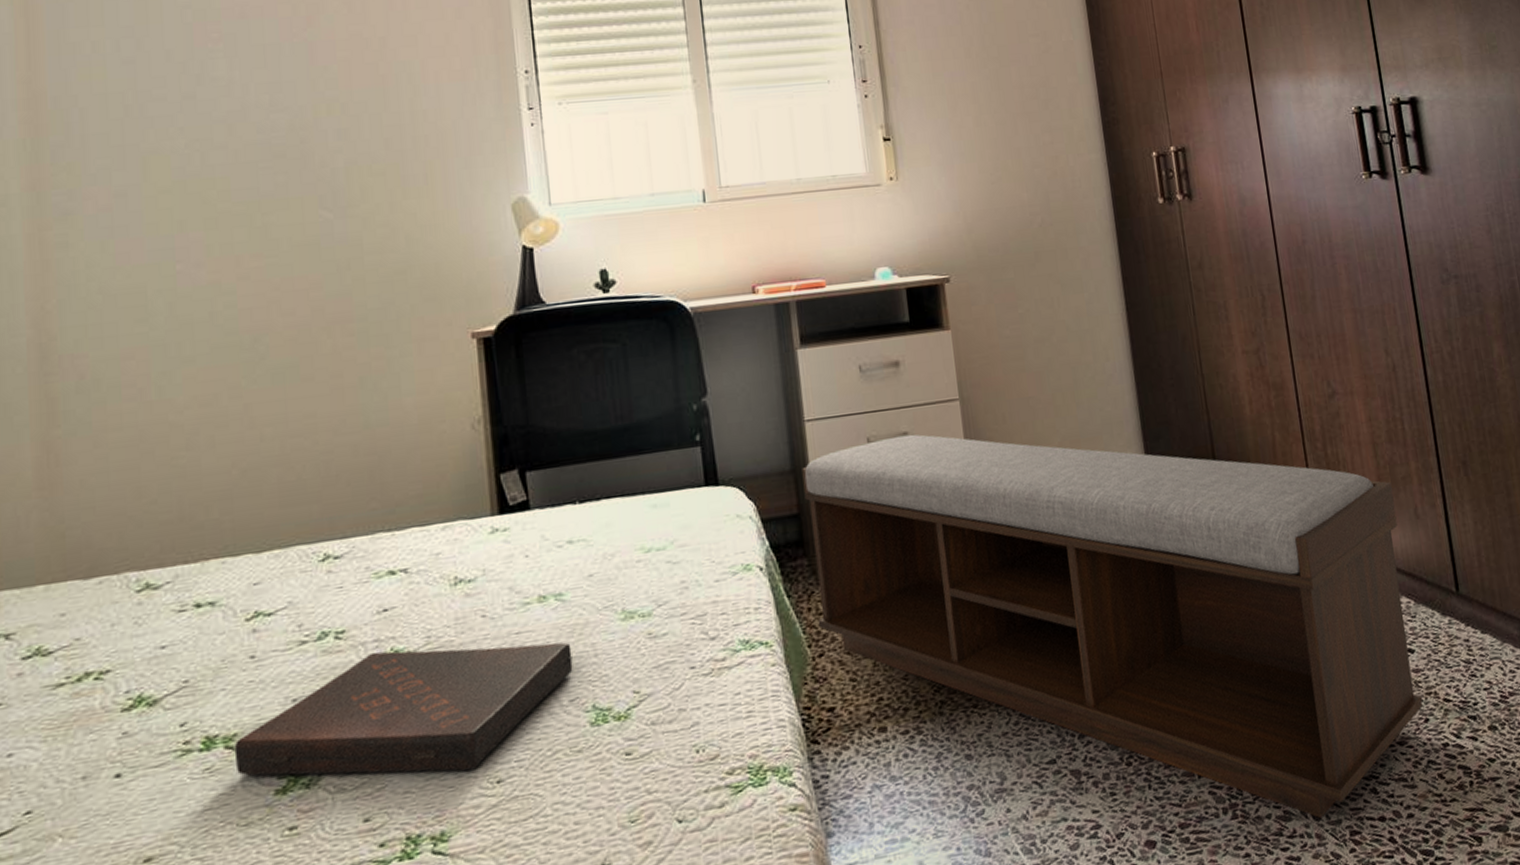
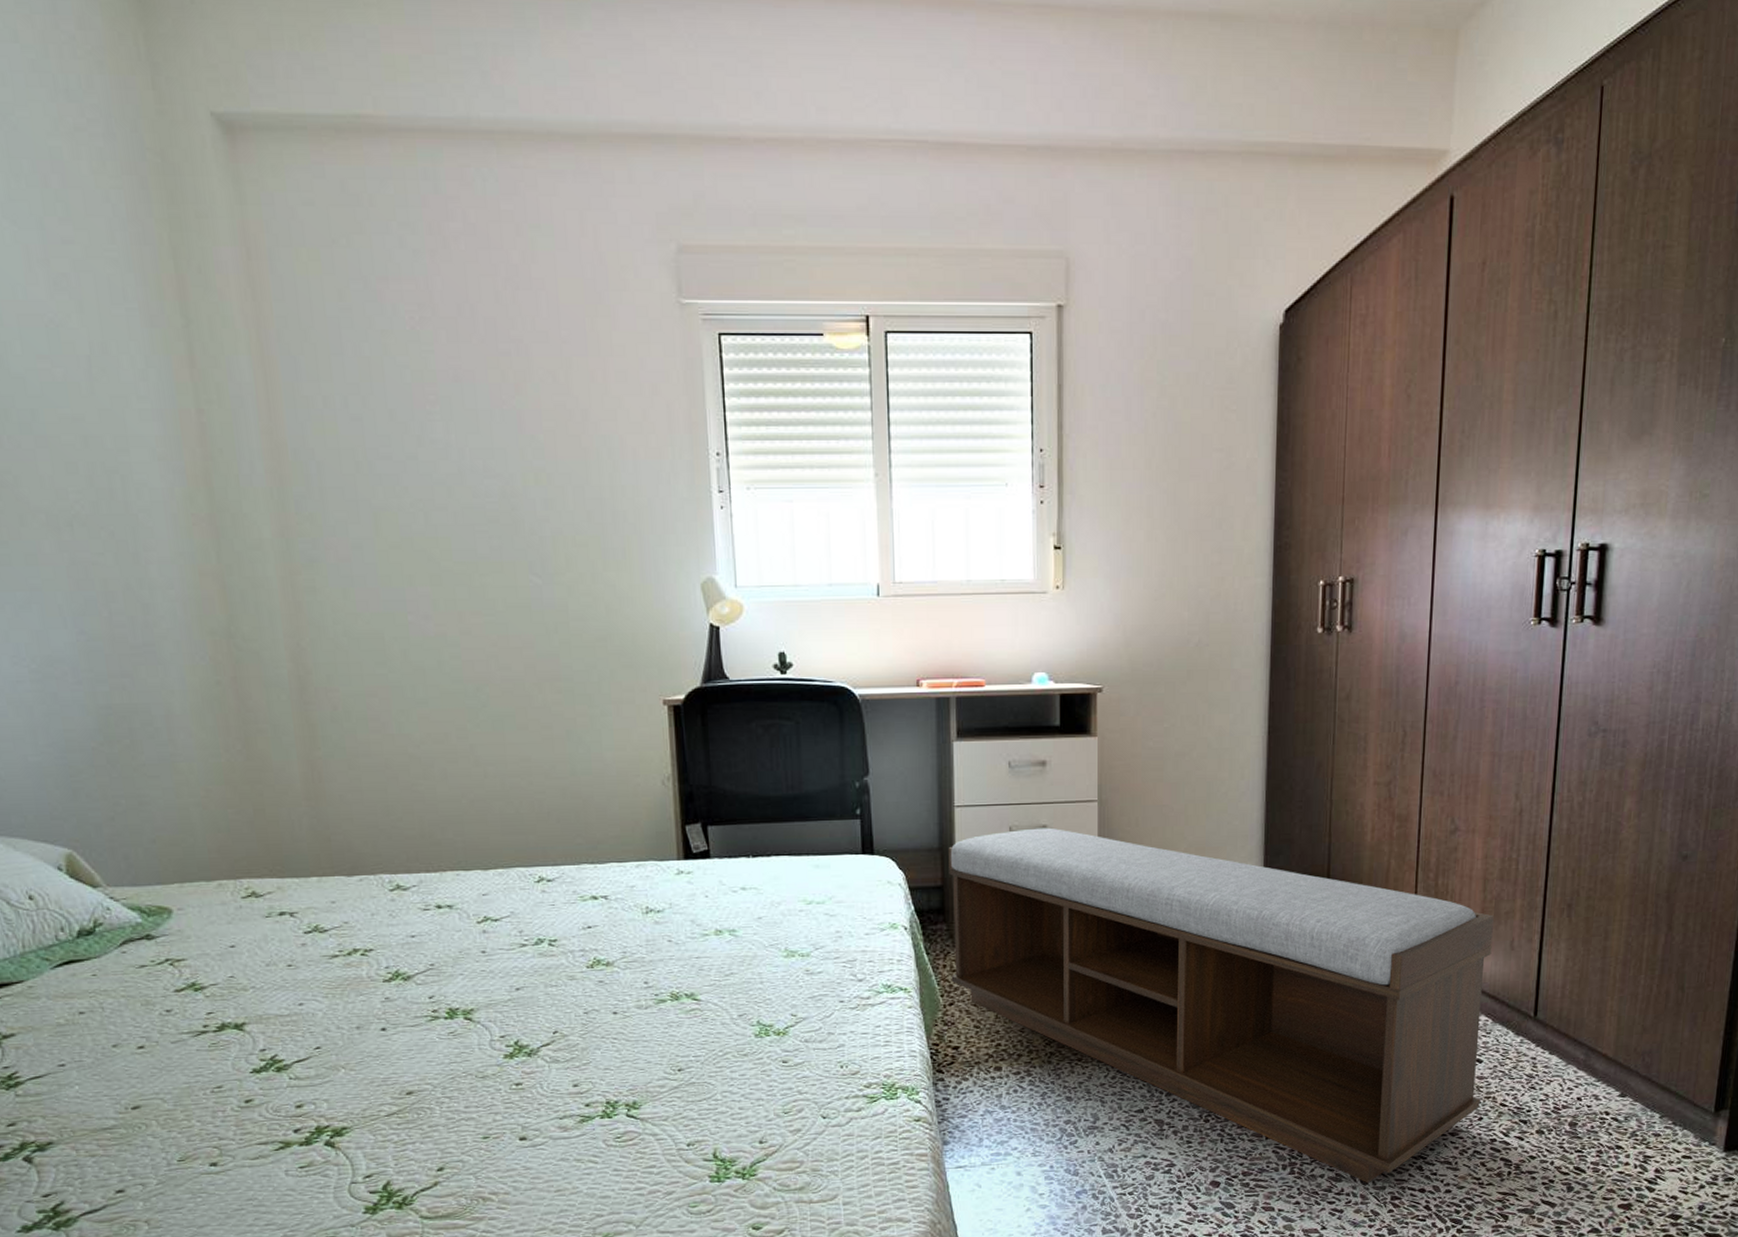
book: present [234,642,574,776] -> none [471,959,743,1059]

